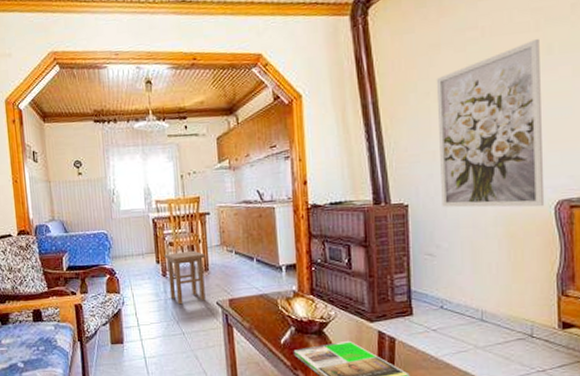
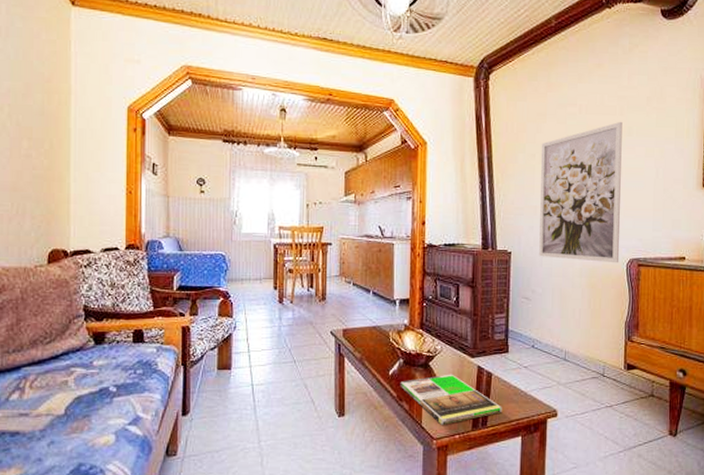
stool: present [164,250,206,305] -> none [282,279,324,332]

